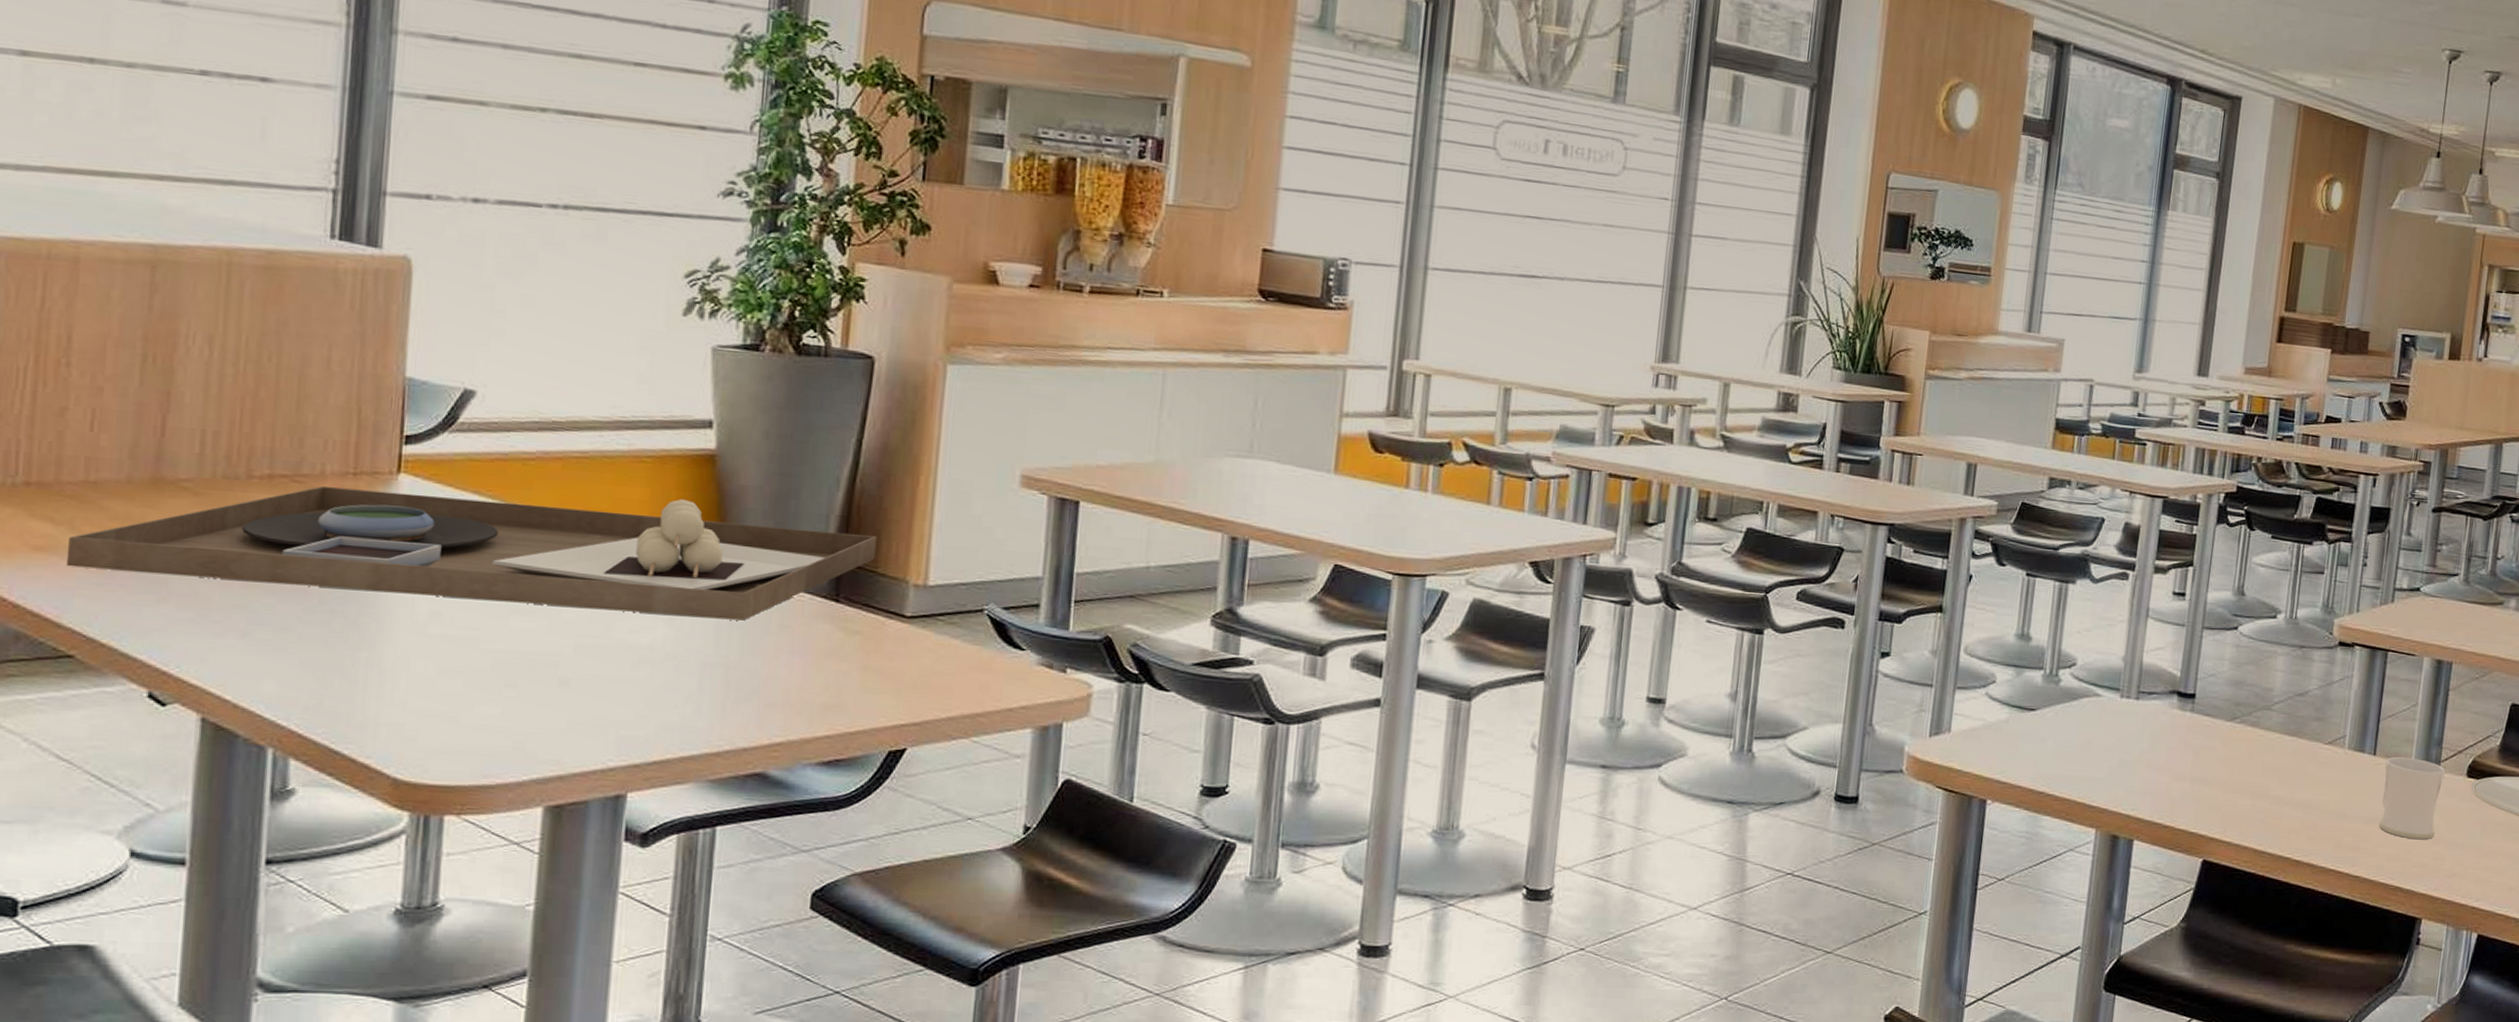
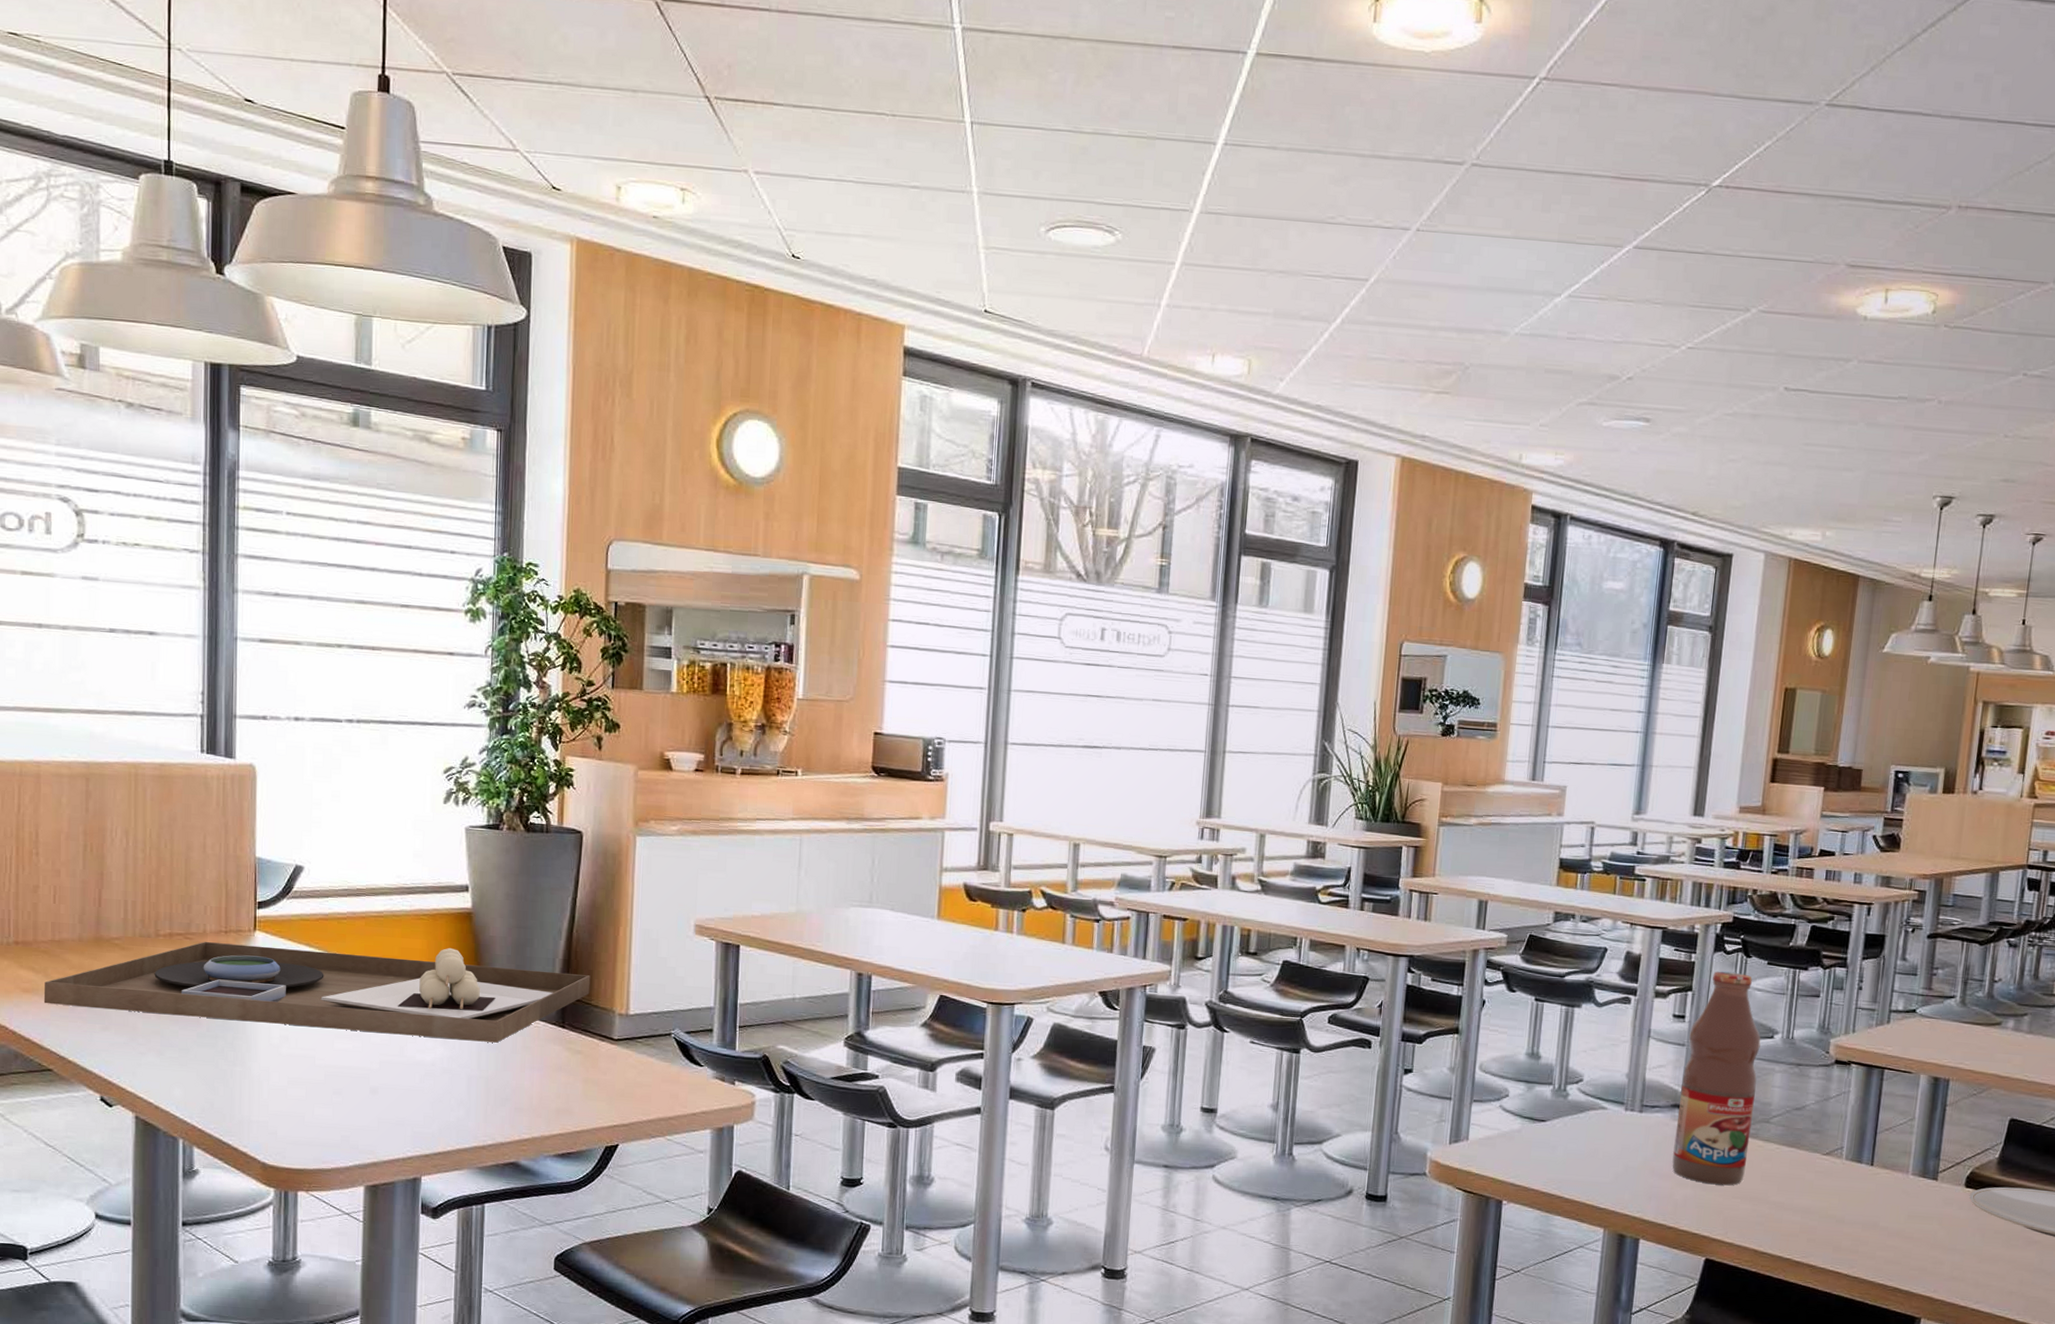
fruit juice: none [2169,544,2264,778] -> present [1672,971,1761,1185]
mug: present [2379,756,2446,840] -> none [1877,1167,1944,1245]

